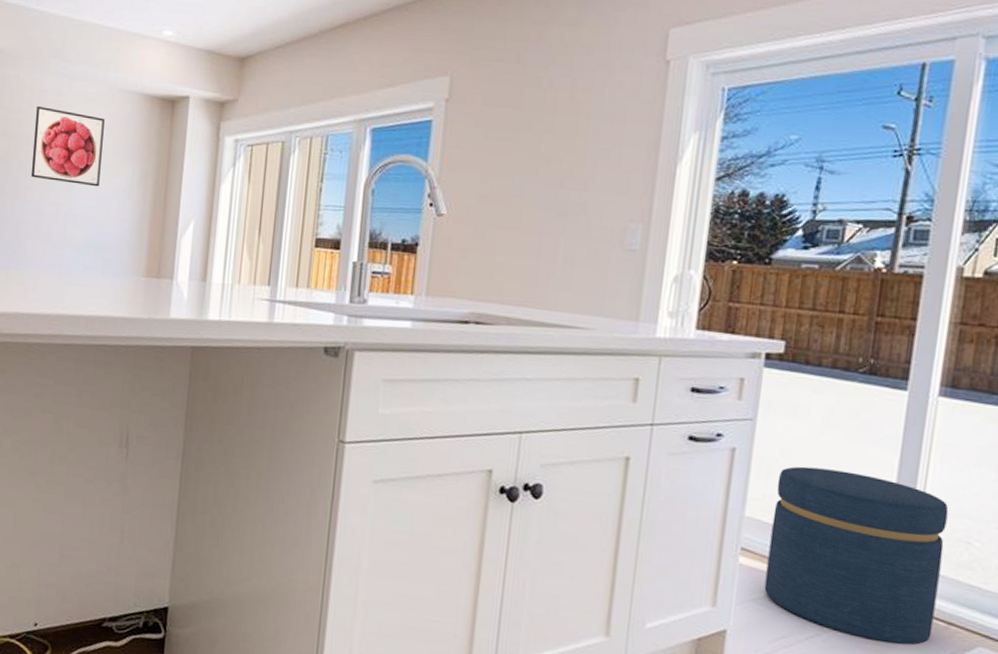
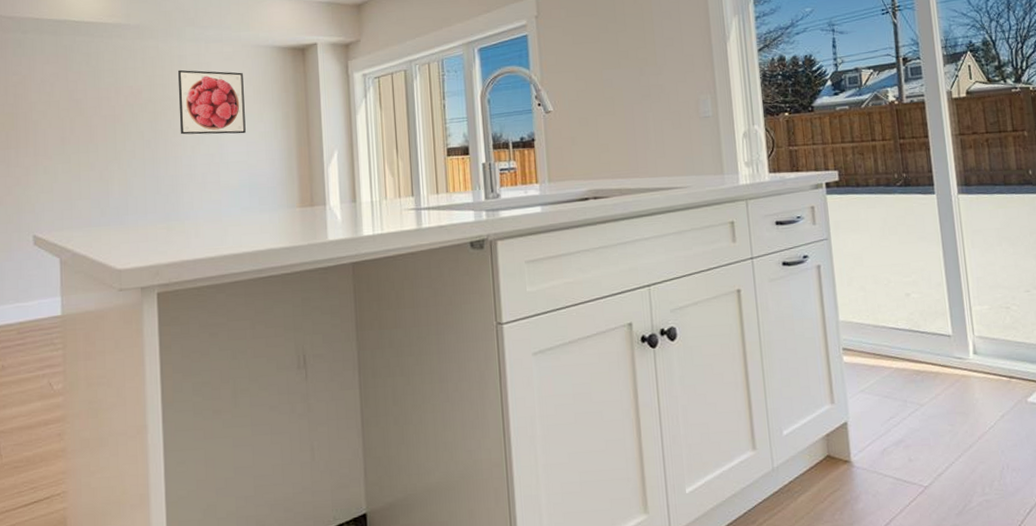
ottoman: present [764,466,949,645] -> none [857,267,1000,405]

